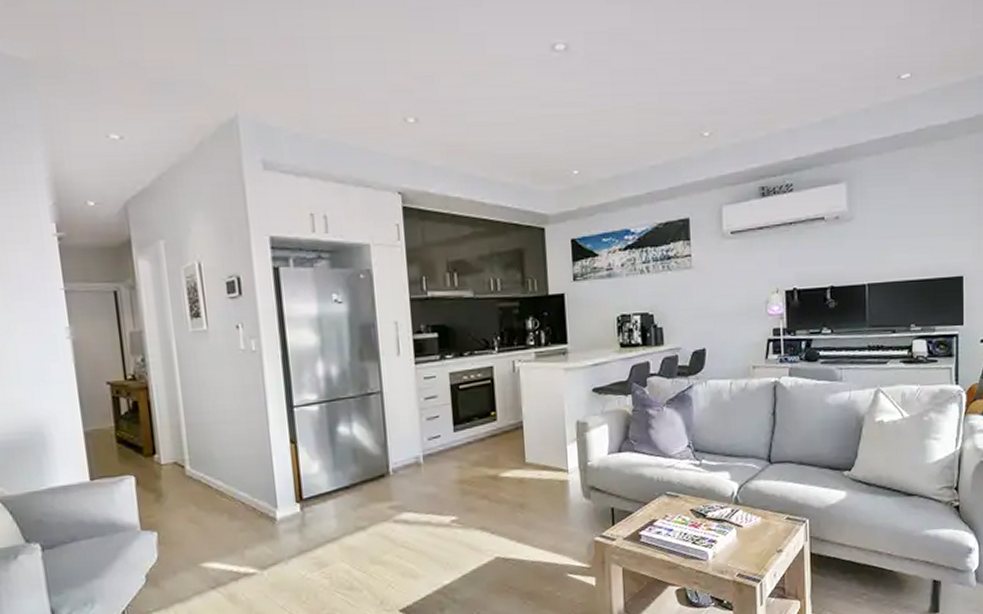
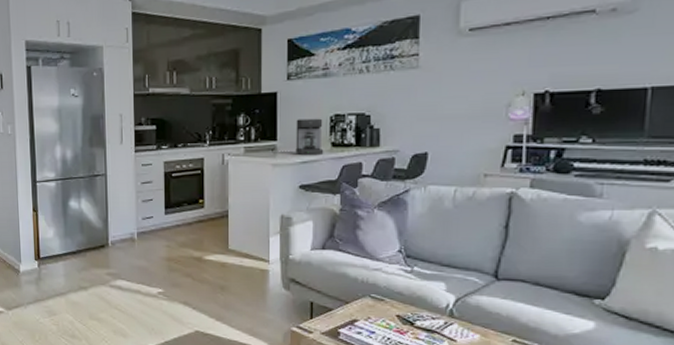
coffee maker: none [584,319,614,358] -> present [295,118,324,156]

